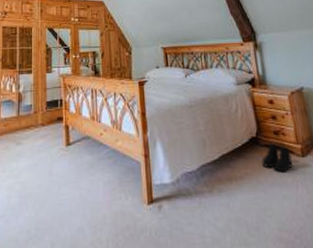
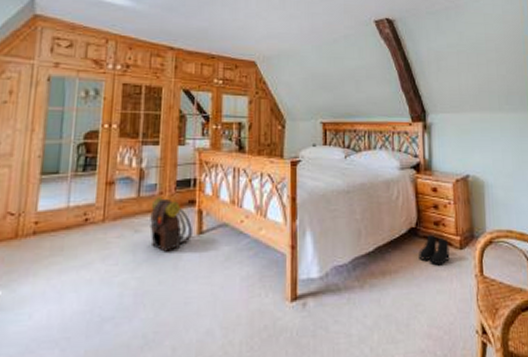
backpack: none [28,115,61,161] -> present [150,196,192,252]

